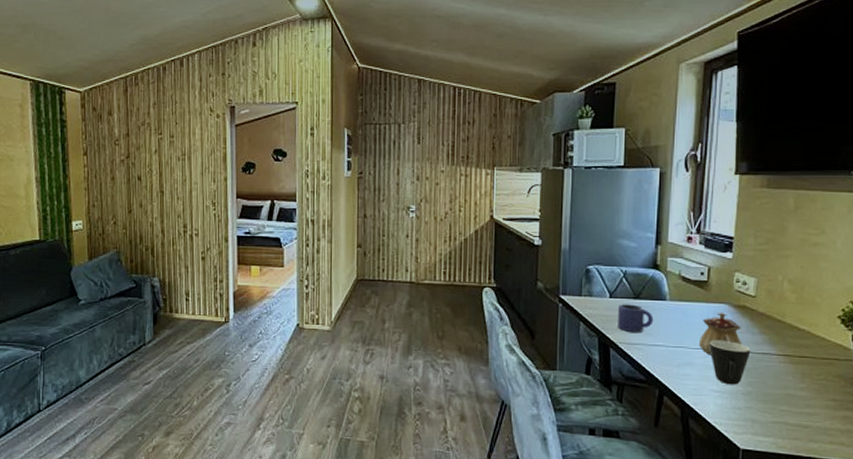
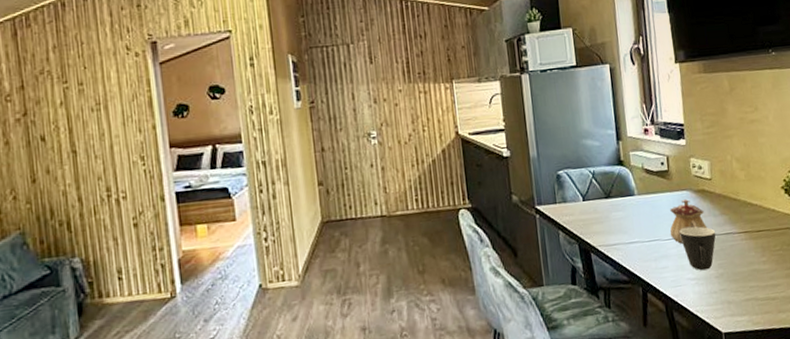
mug: present [618,304,654,333] -> none [592,204,627,234]

